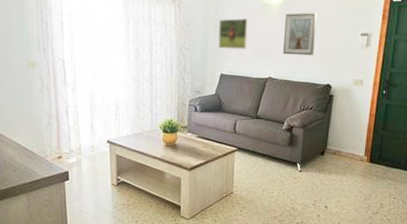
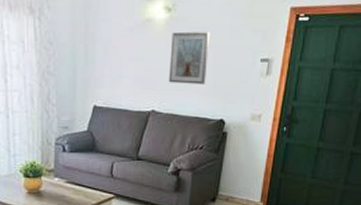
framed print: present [218,17,249,49] -> none [90,35,127,76]

